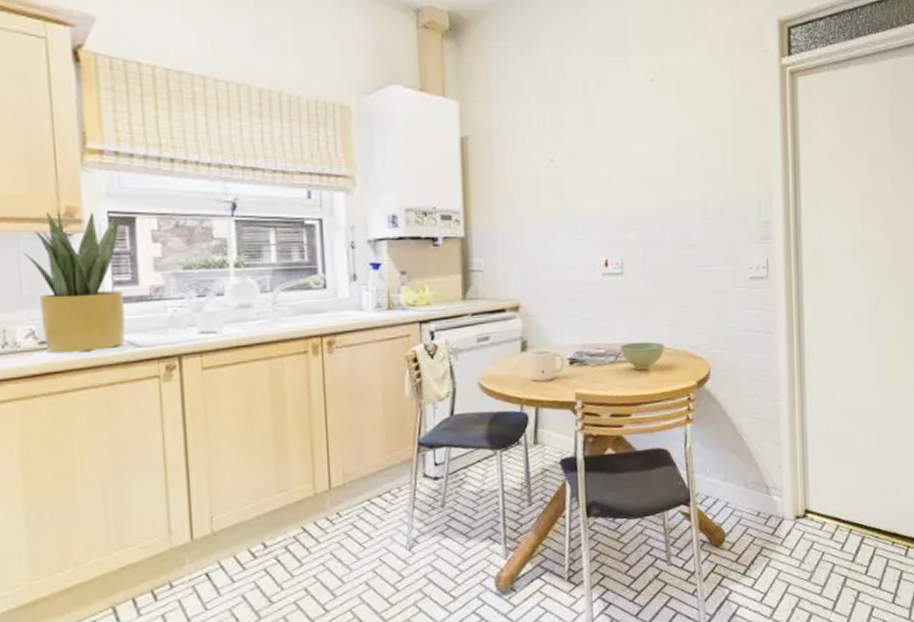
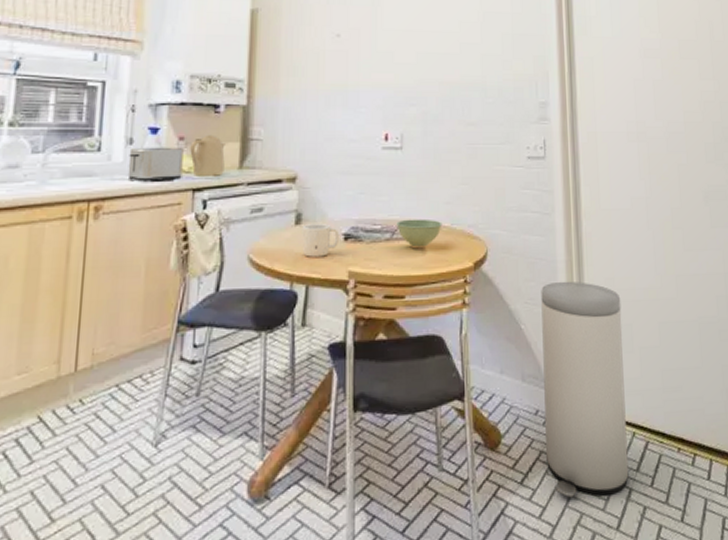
toaster: none [354,281,408,317] -> present [127,147,184,183]
kettle: none [412,267,448,309] -> present [190,134,225,176]
pedal bin: none [763,395,845,586] -> present [541,281,629,498]

